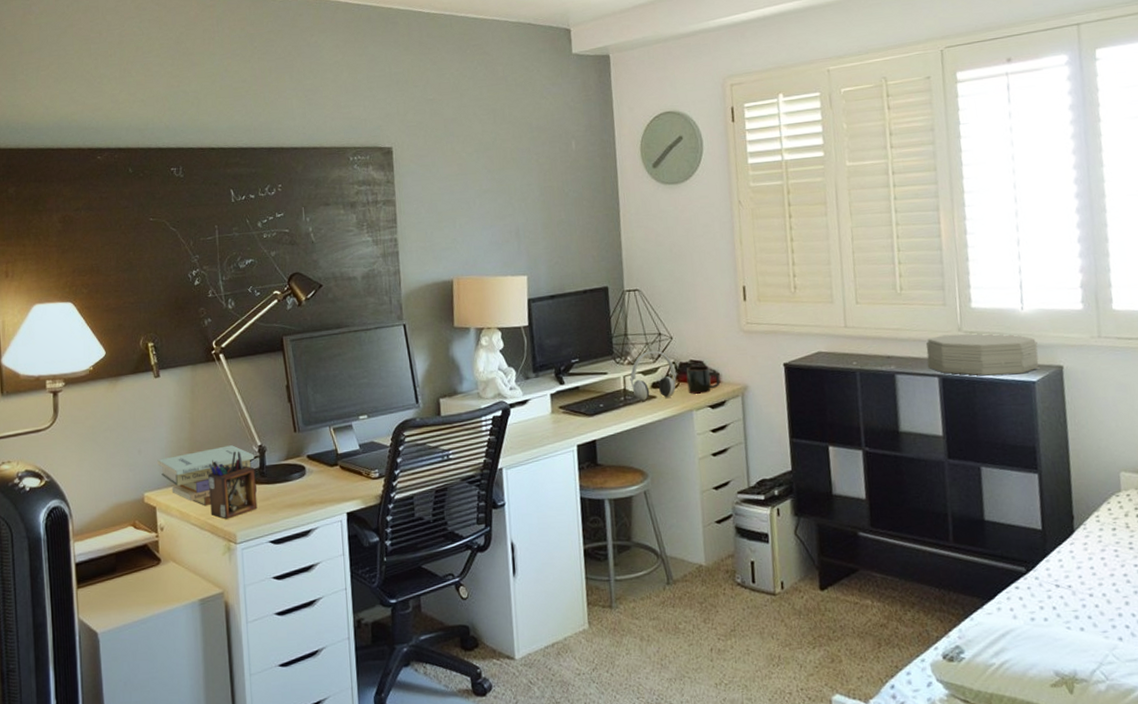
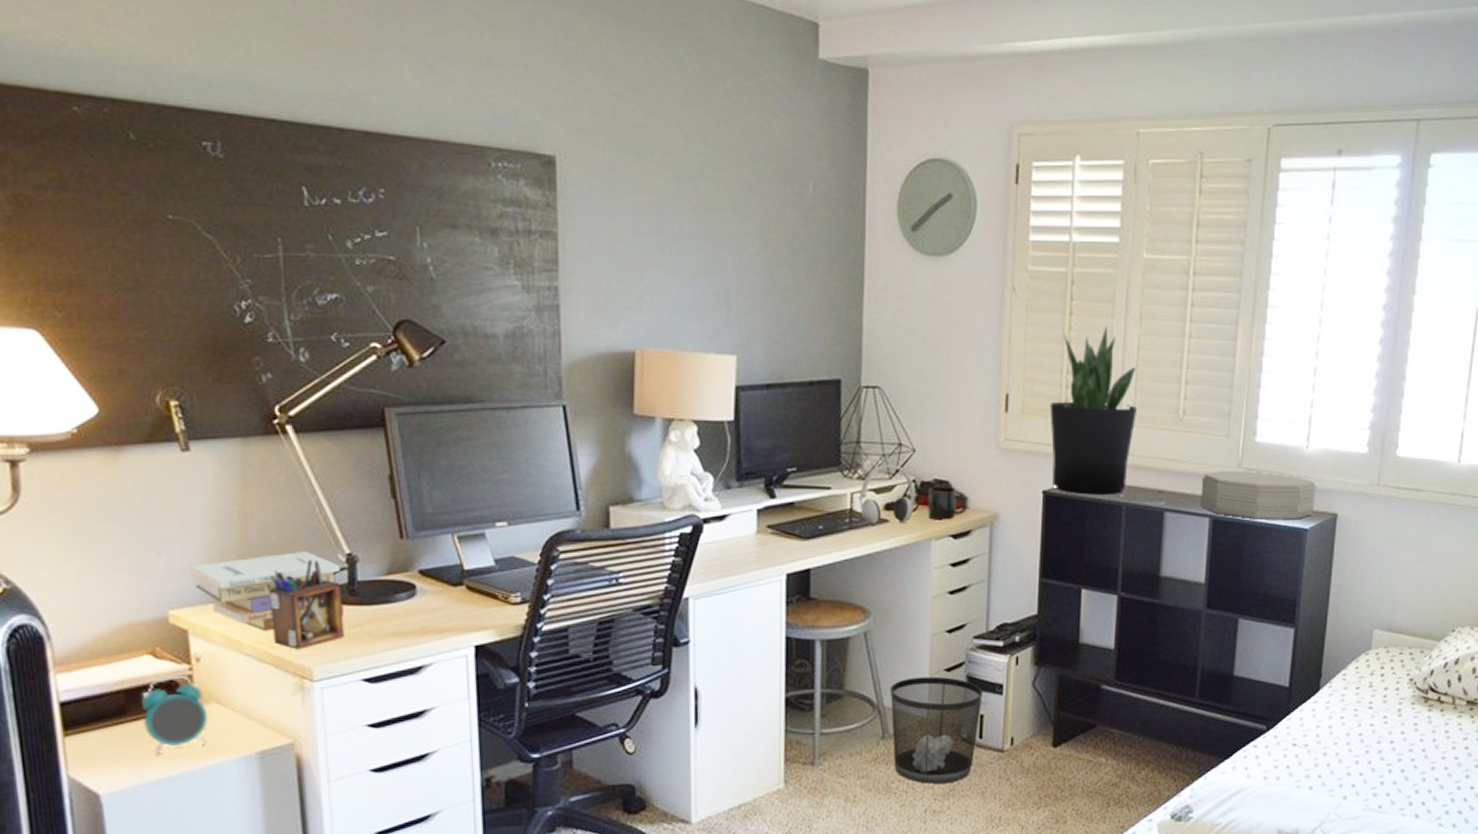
alarm clock: none [125,542,168,602] -> present [140,676,209,755]
waste bin: none [669,528,752,625] -> present [889,676,982,784]
planter: none [781,224,859,364] -> present [1050,326,1137,495]

